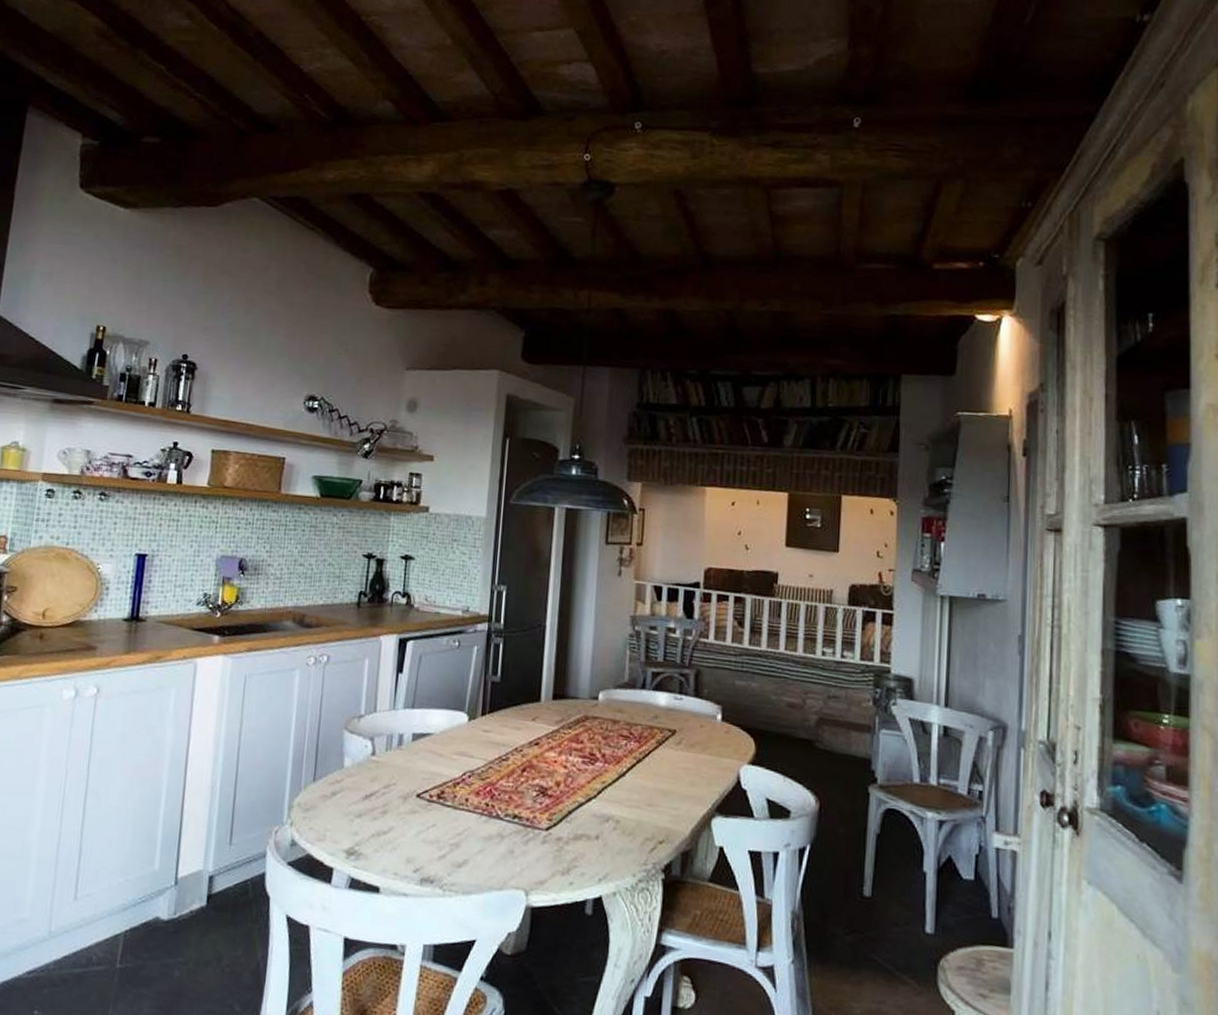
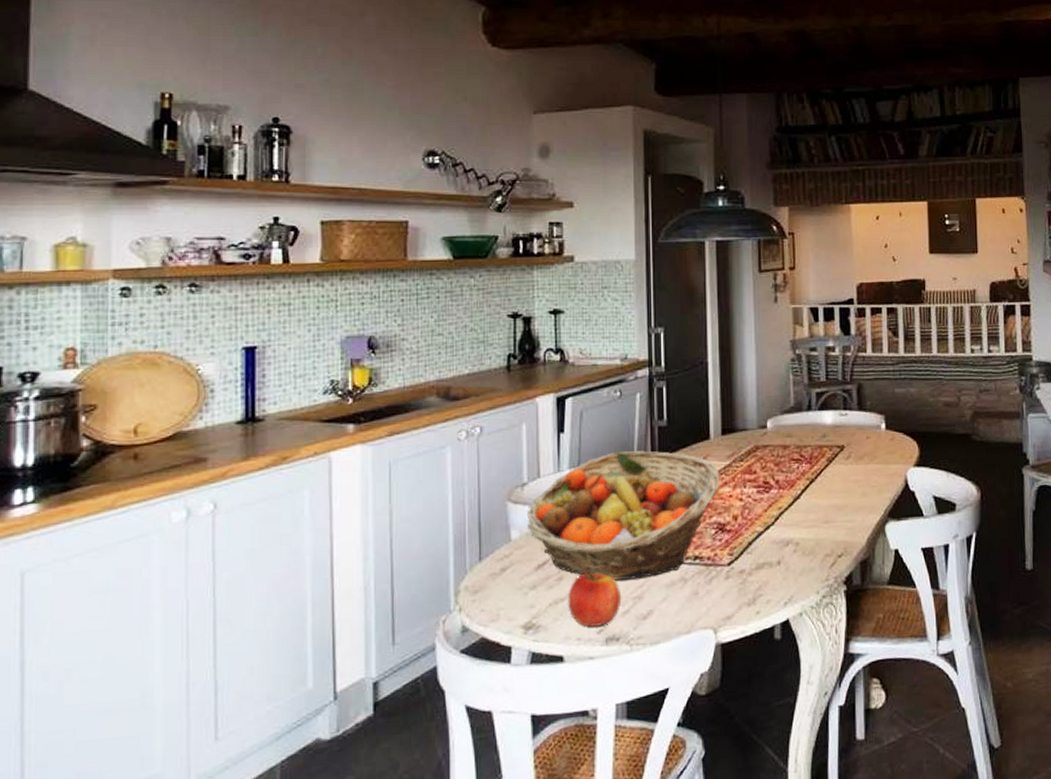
fruit basket: none [360,699,547,827] -> present [527,450,720,581]
apple: none [389,810,439,866] -> present [568,571,620,627]

